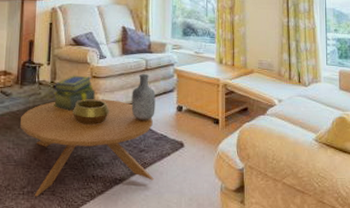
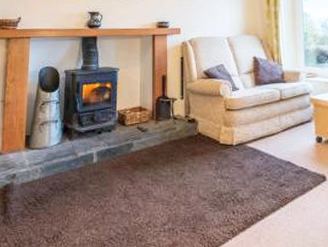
coffee table: present [20,99,155,197] -> none [158,132,298,234]
stack of books: present [53,75,96,111] -> none [188,108,231,145]
decorative bowl: present [73,99,110,124] -> none [209,132,247,159]
vase: present [131,74,156,120] -> none [267,105,293,153]

